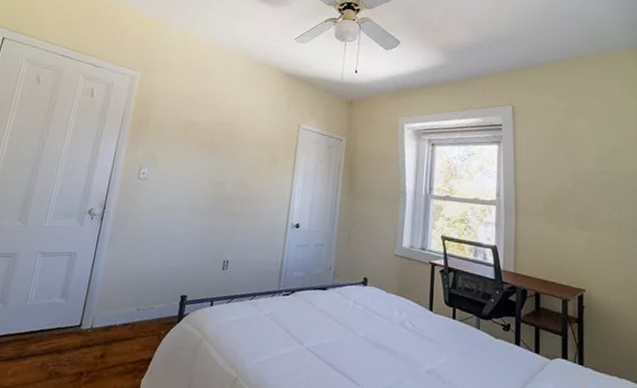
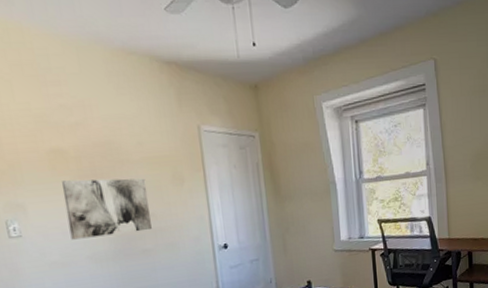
wall art: none [180,145,248,197] -> present [62,178,152,240]

